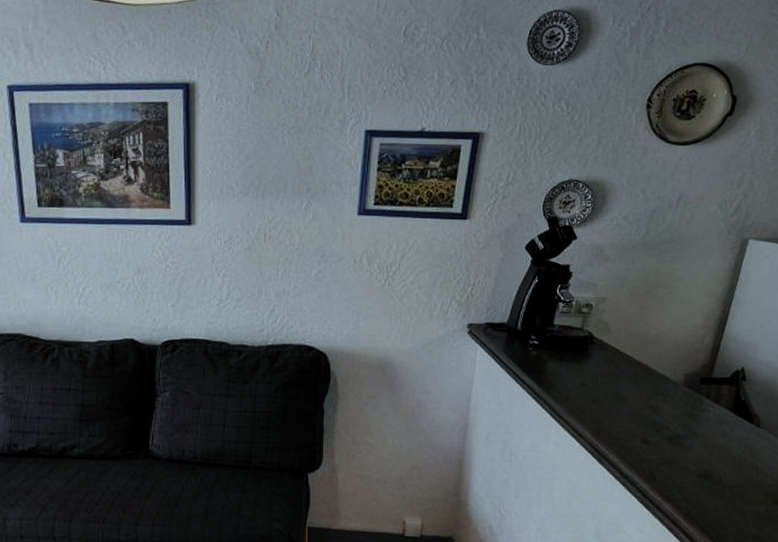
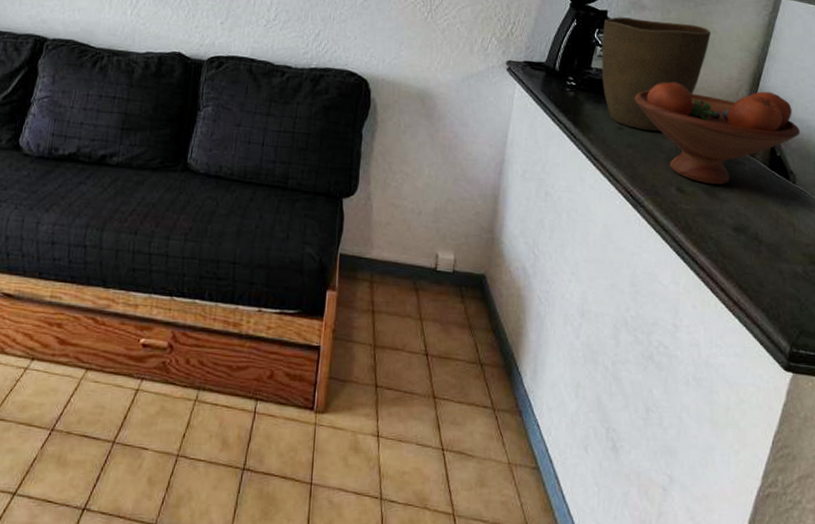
vase: none [564,270,675,385] -> present [601,17,711,132]
fruit bowl: none [598,334,765,434] -> present [634,82,800,185]

